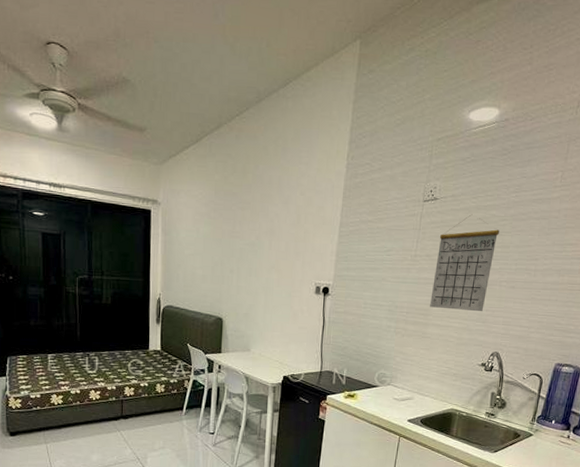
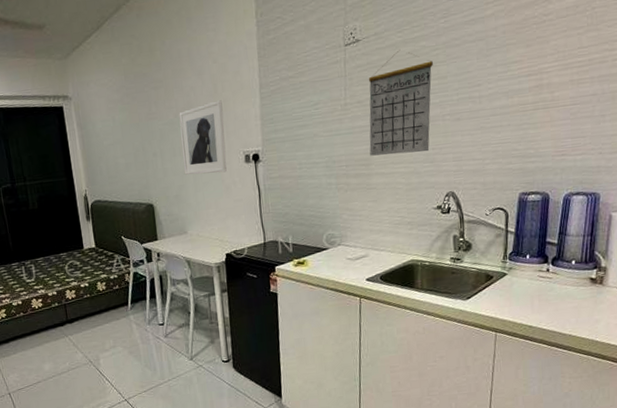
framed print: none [256,231,303,300] -> present [179,100,227,175]

